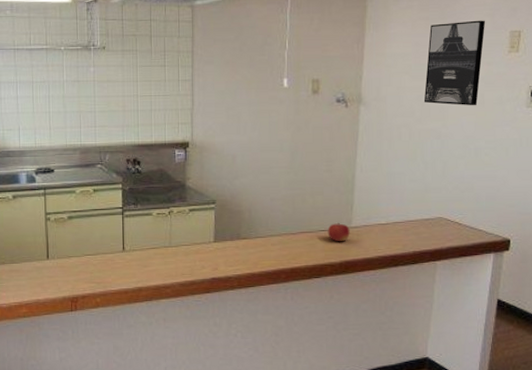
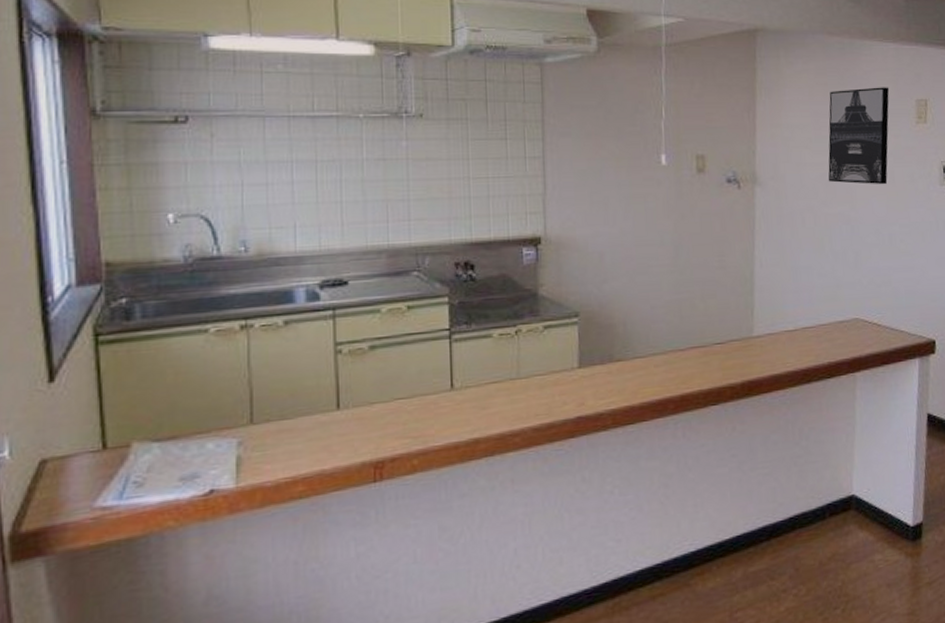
fruit: present [327,222,350,242] -> none [724,331,752,357]

